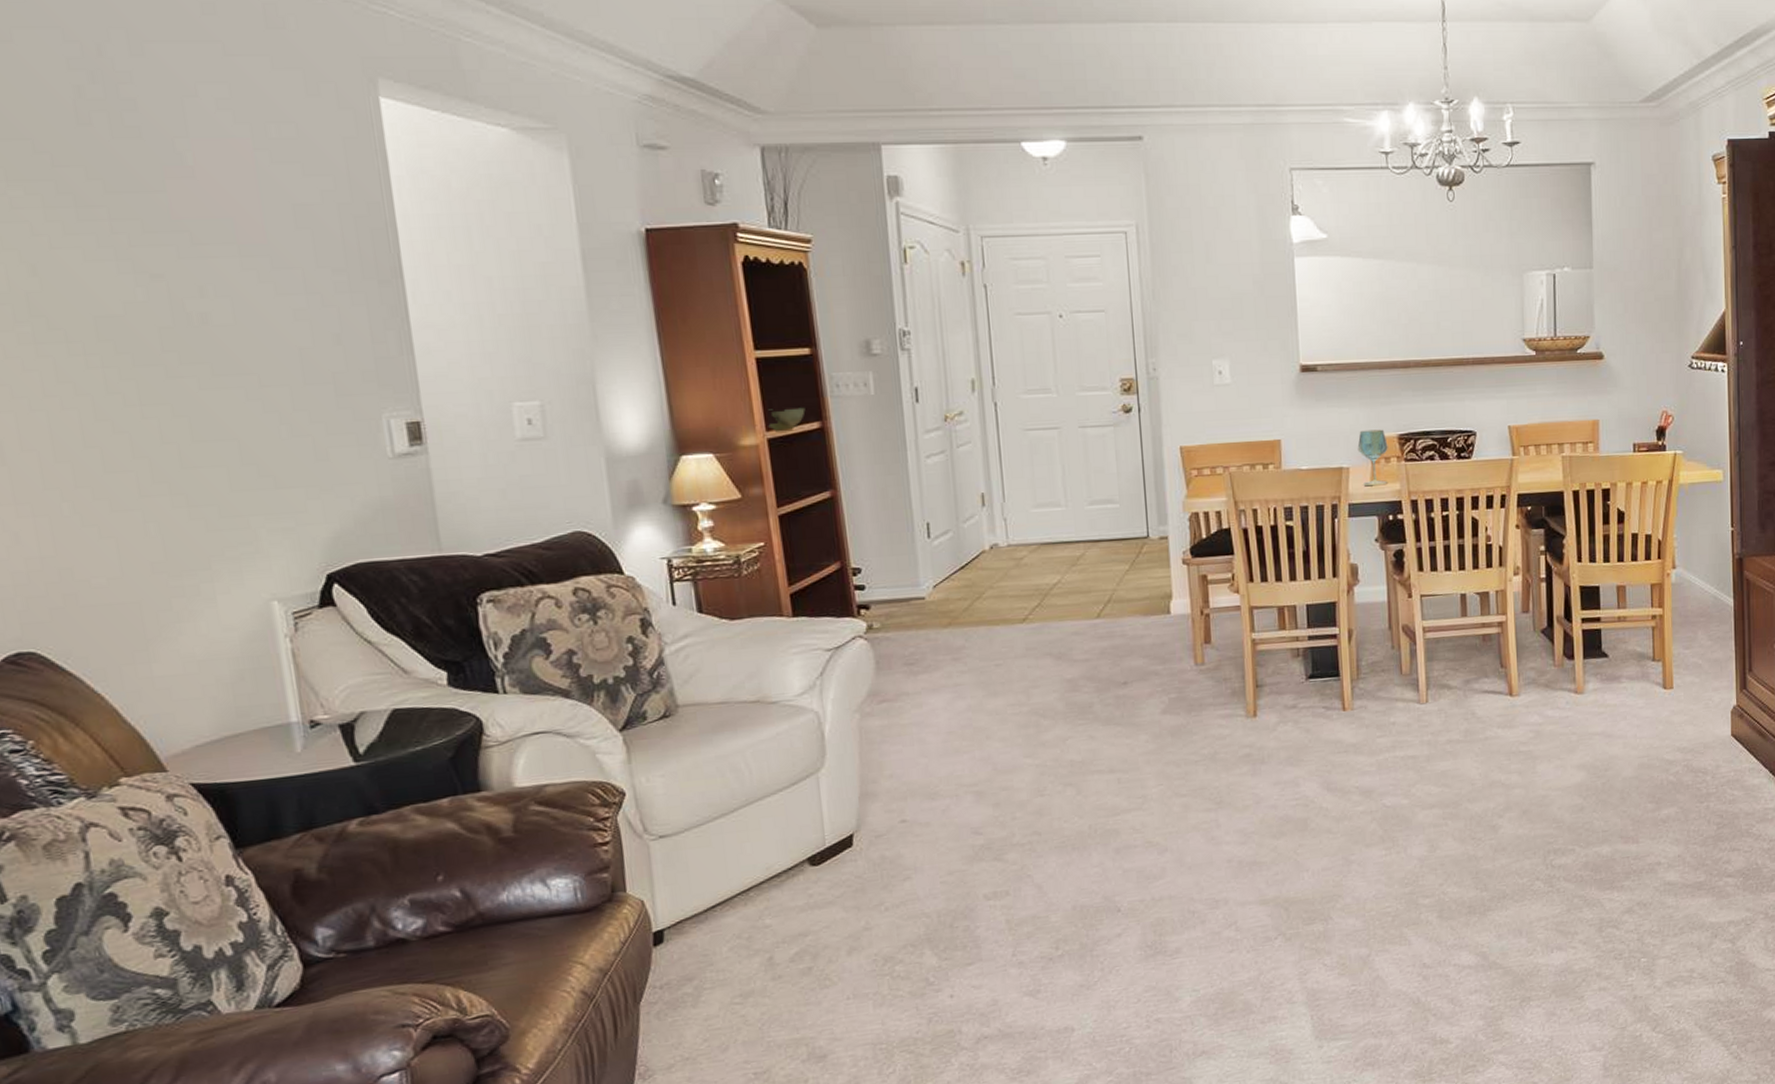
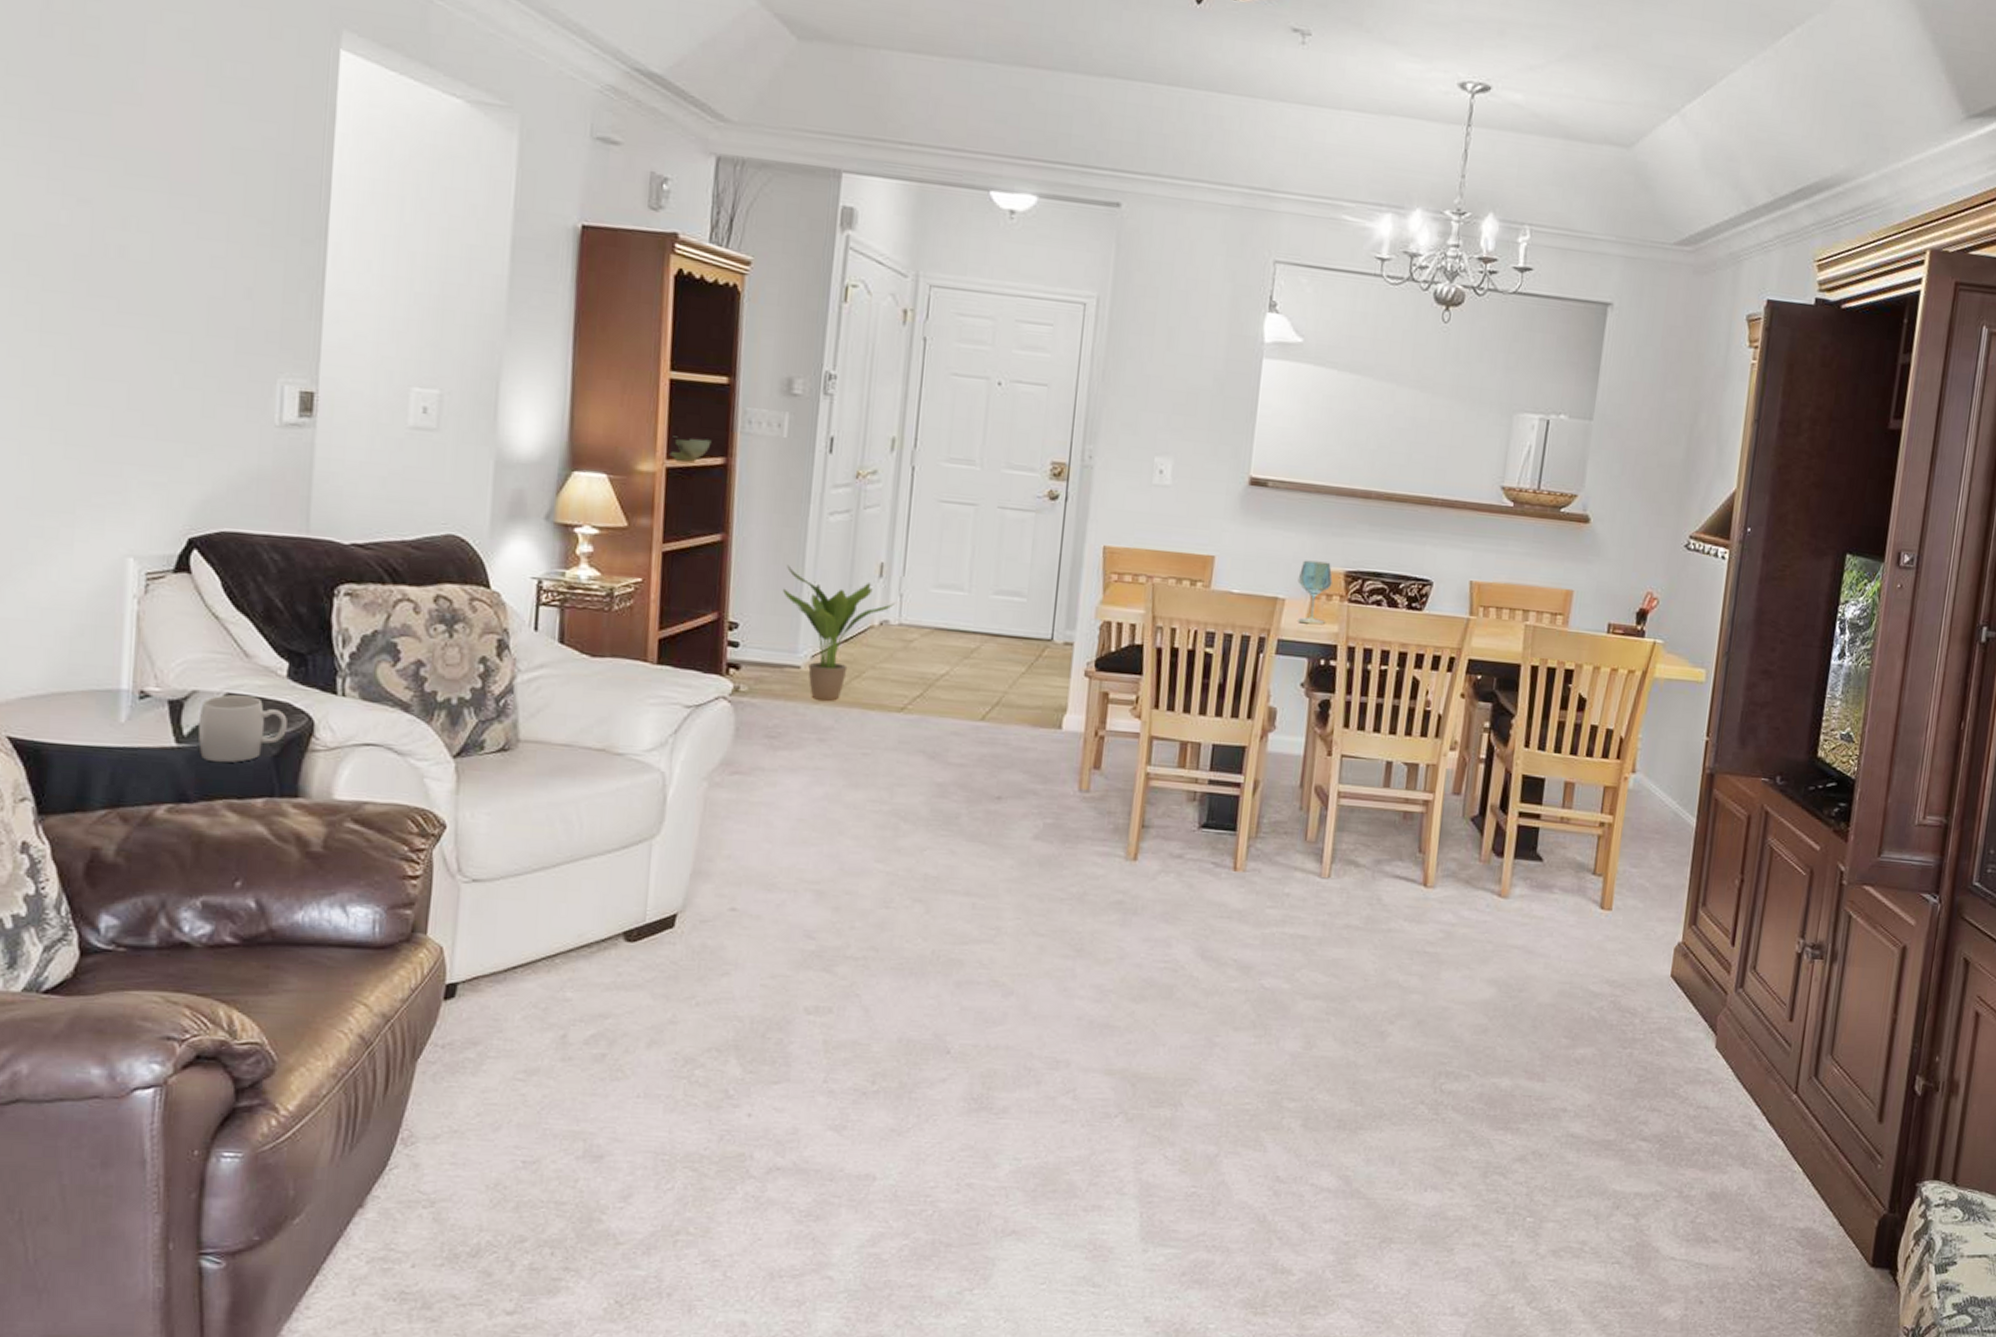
mug: none [371,708,458,774] -> present [197,695,287,764]
potted plant: none [895,508,1000,626] -> present [782,564,894,702]

